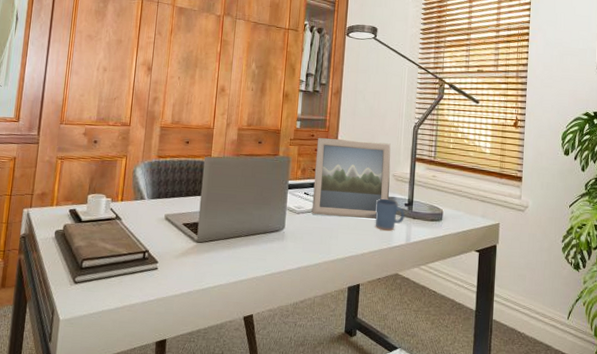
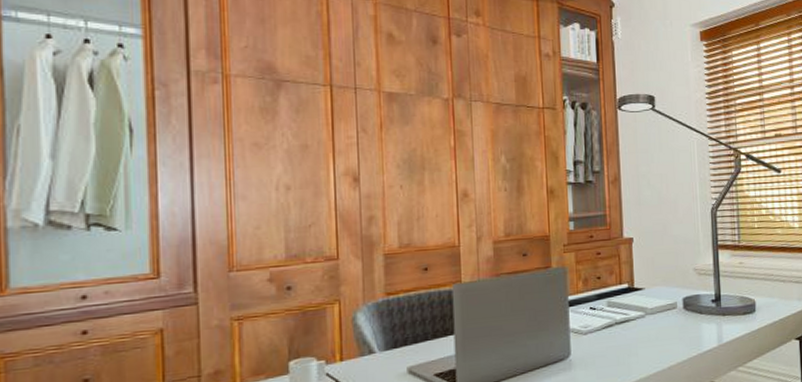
picture frame: present [311,137,391,220] -> none [597,232,693,332]
mug: present [375,198,405,231] -> none [678,298,713,336]

